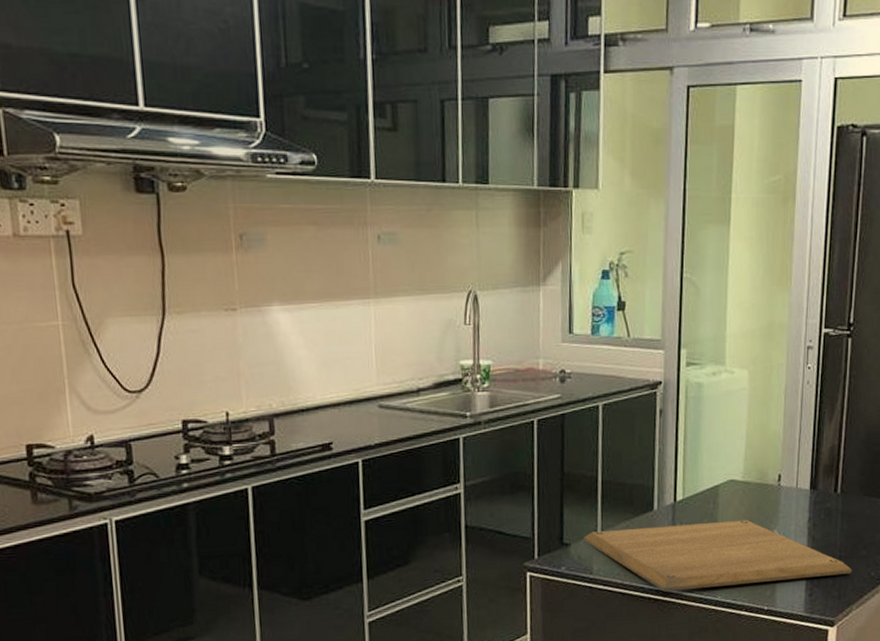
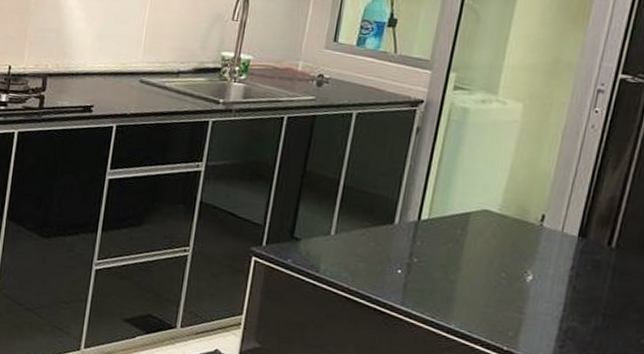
chopping board: present [583,519,852,592] -> none [315,232,617,335]

